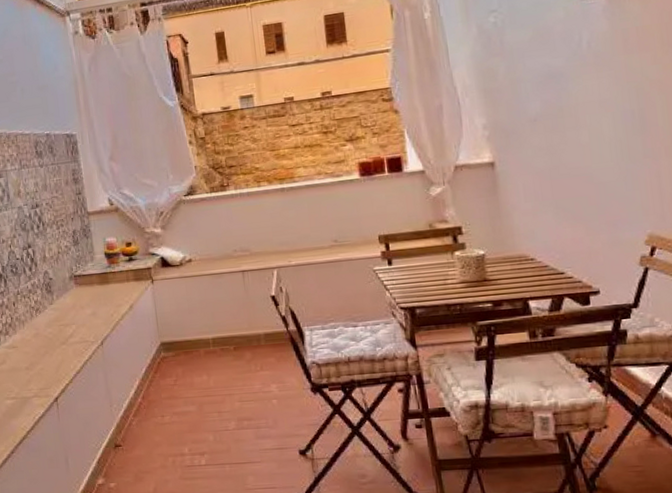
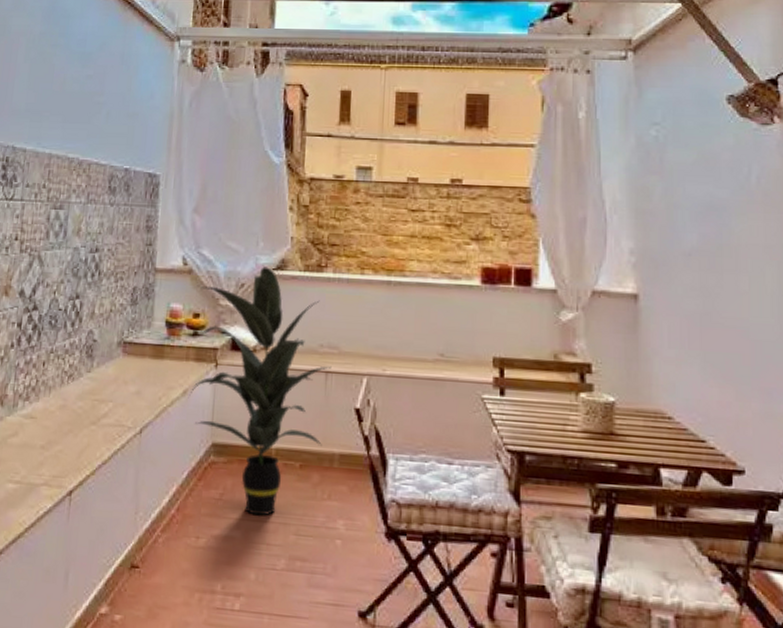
indoor plant: none [127,194,249,392] -> present [188,267,332,516]

